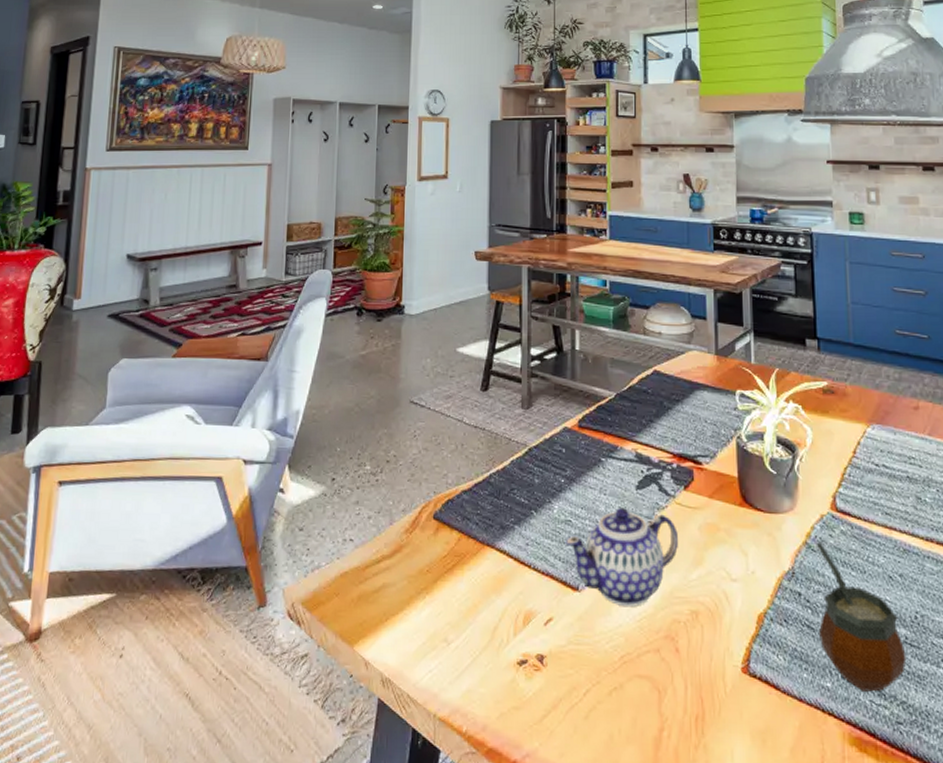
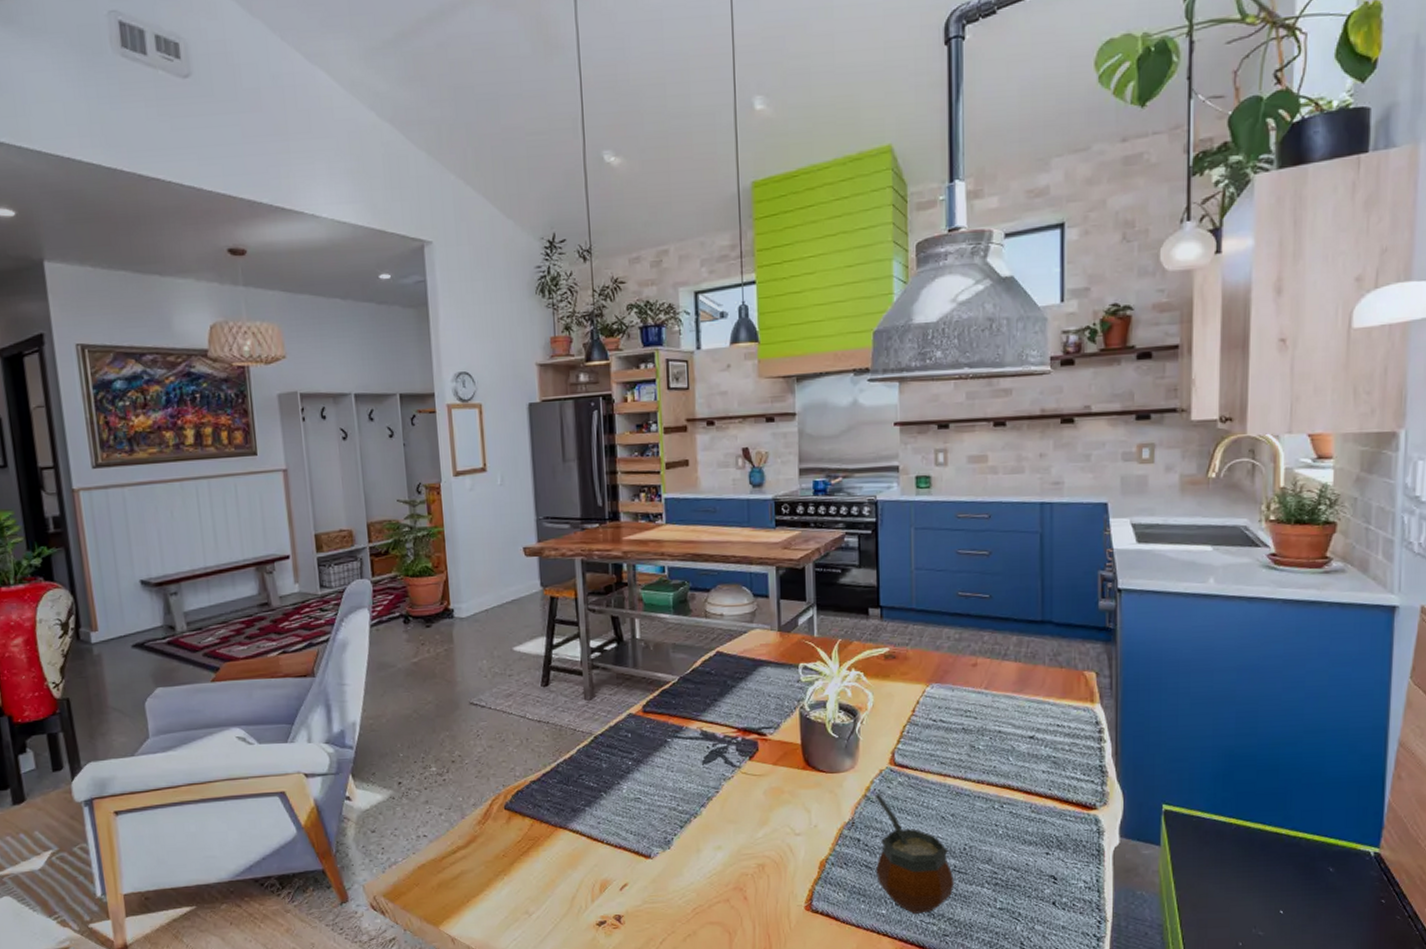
teapot: present [565,508,678,606] -> none [635,782,744,867]

